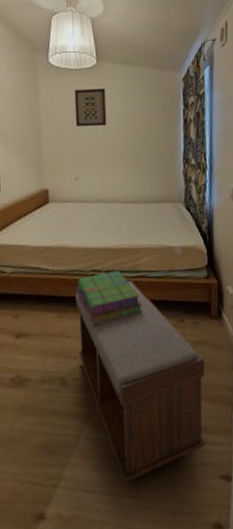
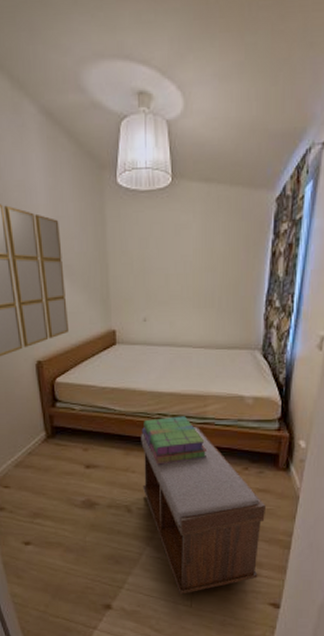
wall art: present [74,88,107,127] -> none [145,214,181,262]

